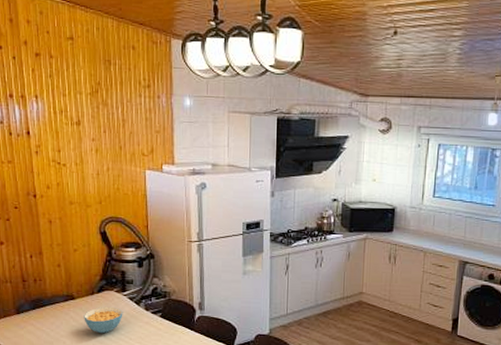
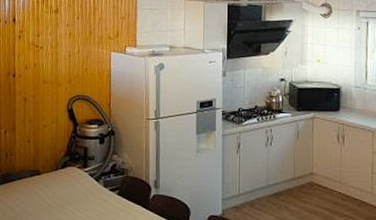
cereal bowl: present [84,306,123,334] -> none [47,182,83,211]

